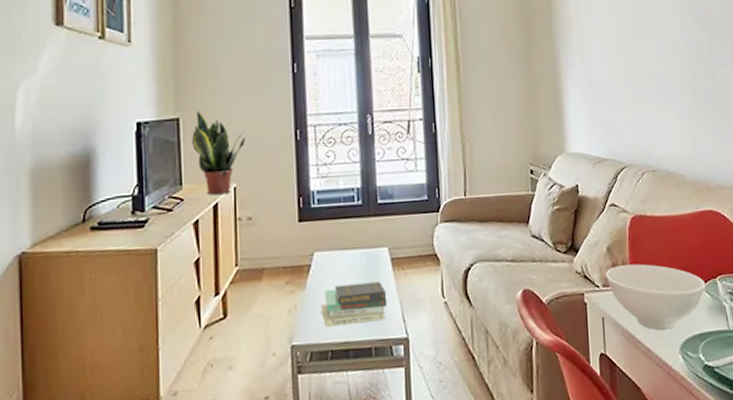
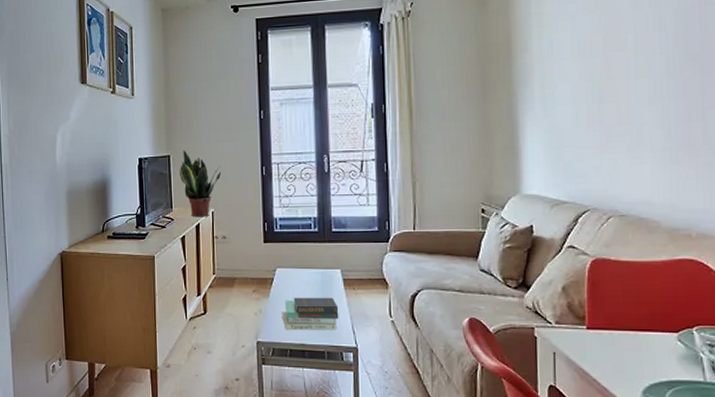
bowl: present [605,264,706,331] -> none [558,305,679,373]

